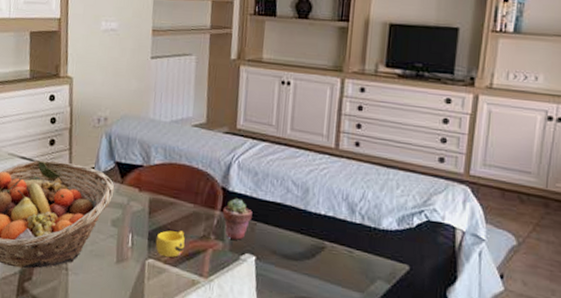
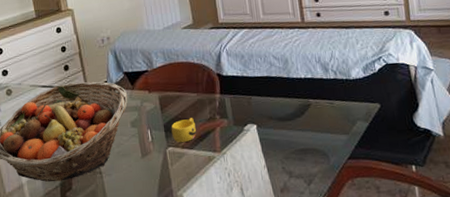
potted succulent: present [222,198,252,240] -> none [221,80,247,115]

